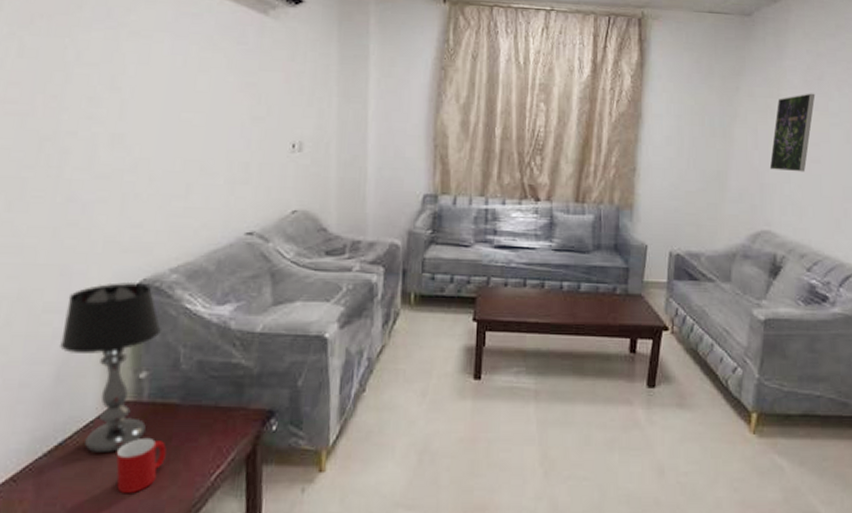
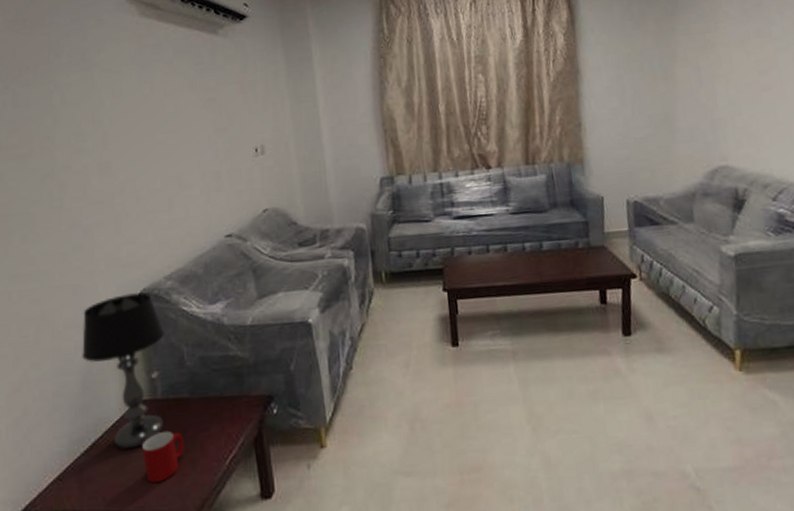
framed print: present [769,93,816,172] -> none [716,21,757,104]

